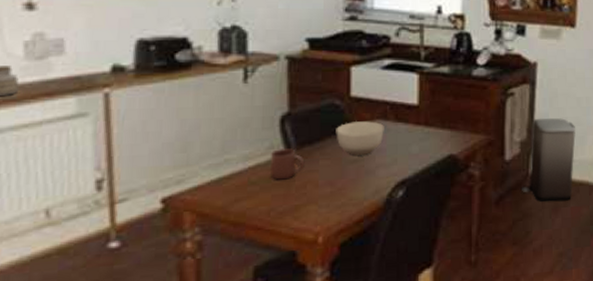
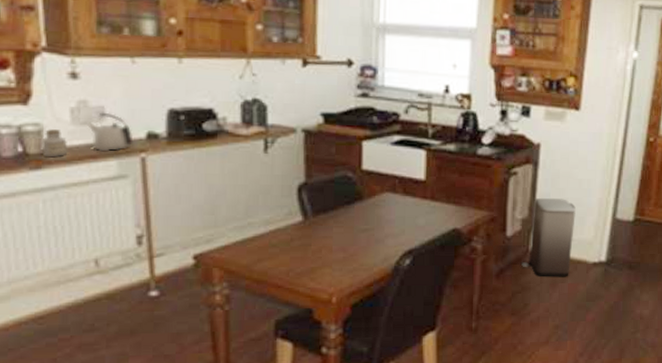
kettle: none [43,45,96,88] -> present [87,112,134,152]
mug: present [270,148,305,180] -> none [288,216,320,244]
bowl: present [336,121,384,155] -> none [348,193,393,225]

